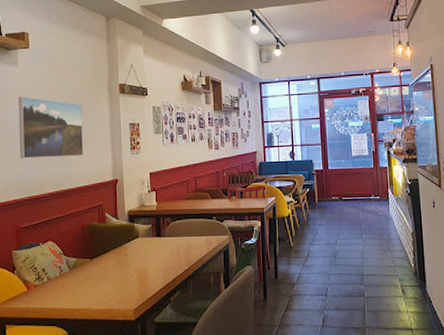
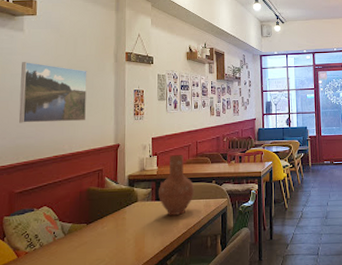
vase: none [158,190,195,252] -> present [158,155,195,215]

